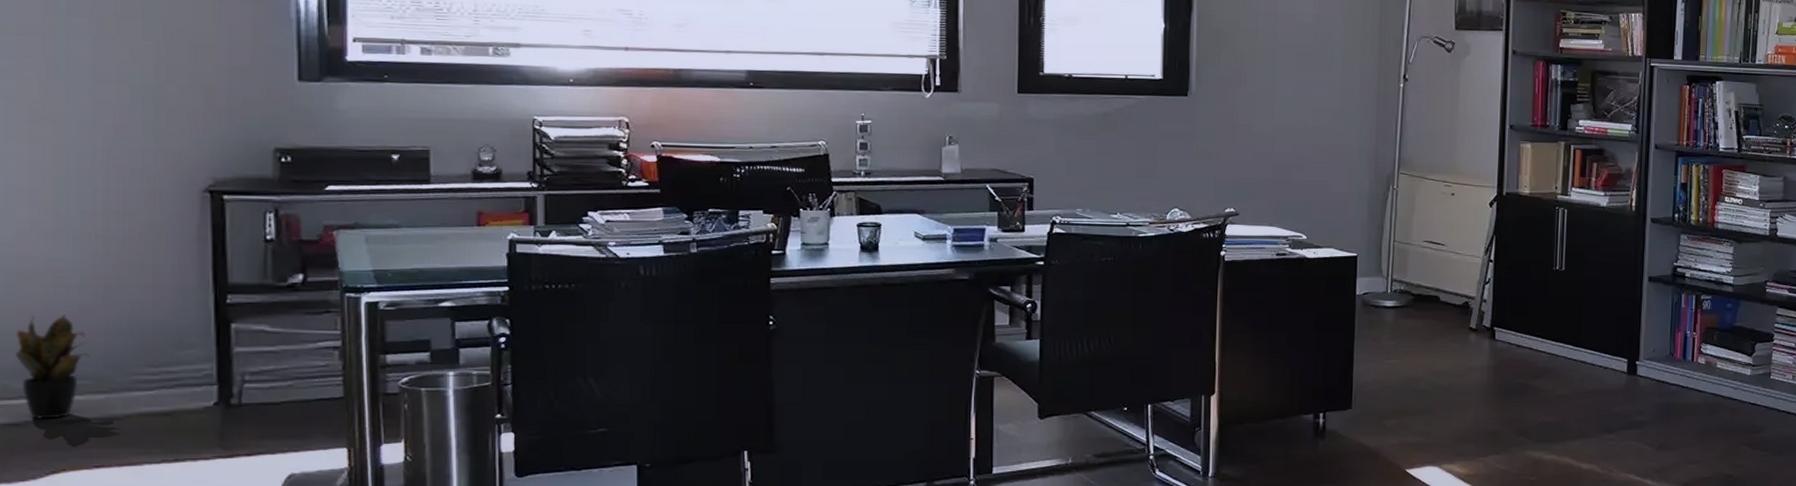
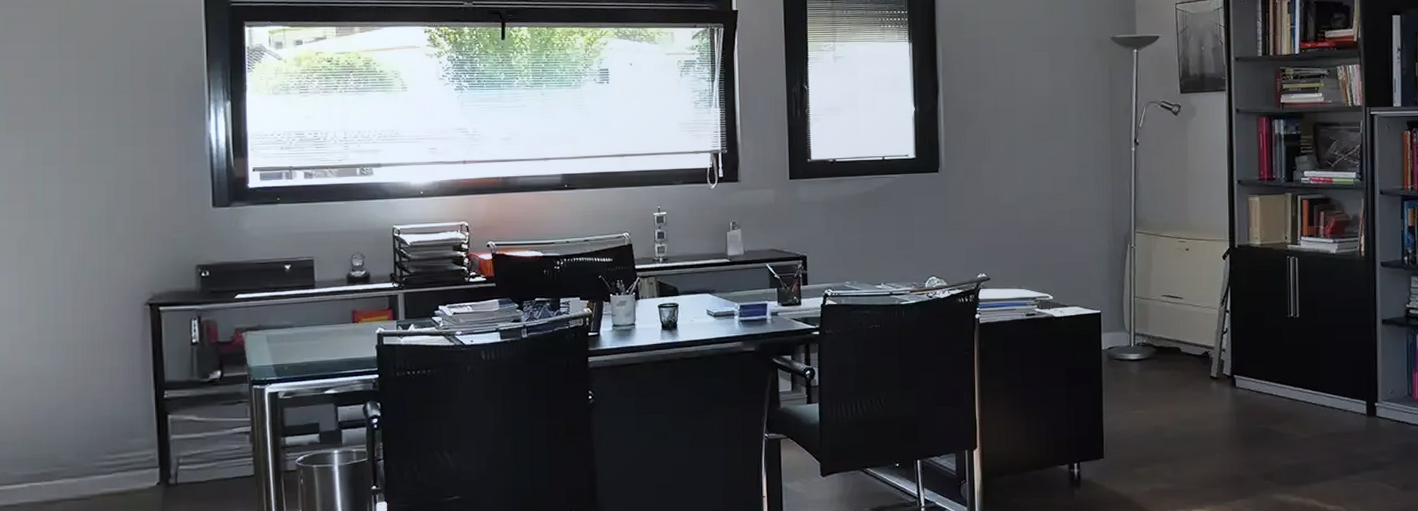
potted plant: present [16,314,89,419] -> none [12,413,65,501]

